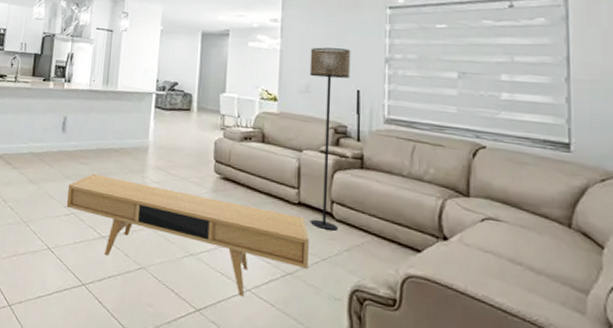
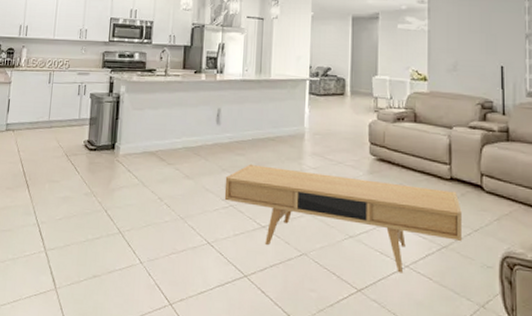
floor lamp: present [309,47,351,231] -> none [456,26,494,202]

